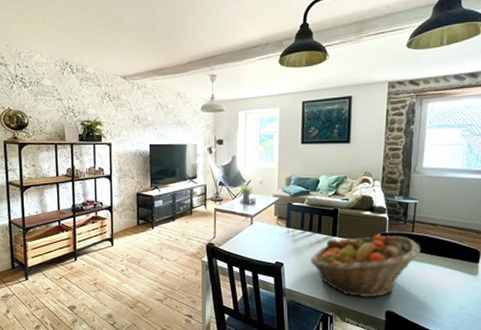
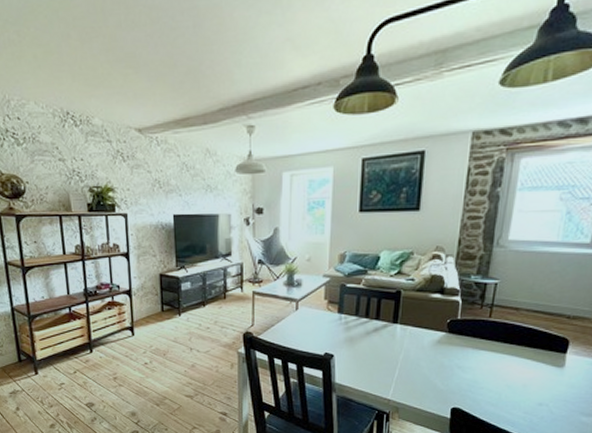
fruit basket: present [310,234,421,298] -> none [366,320,498,393]

